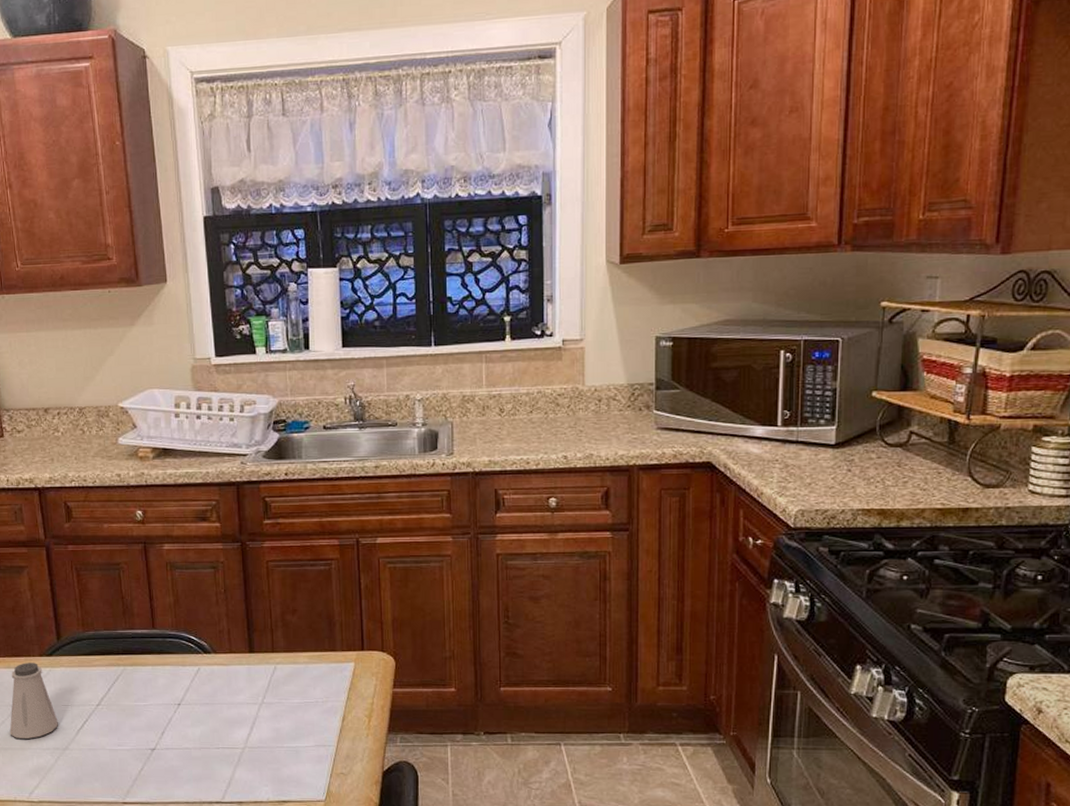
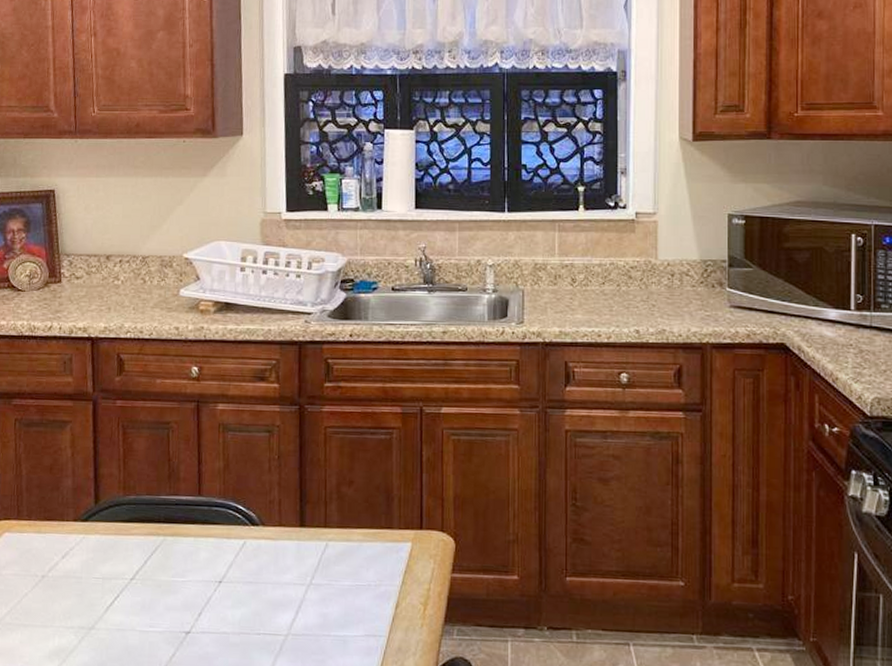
saltshaker: present [9,663,58,739] -> none [32,527,86,615]

